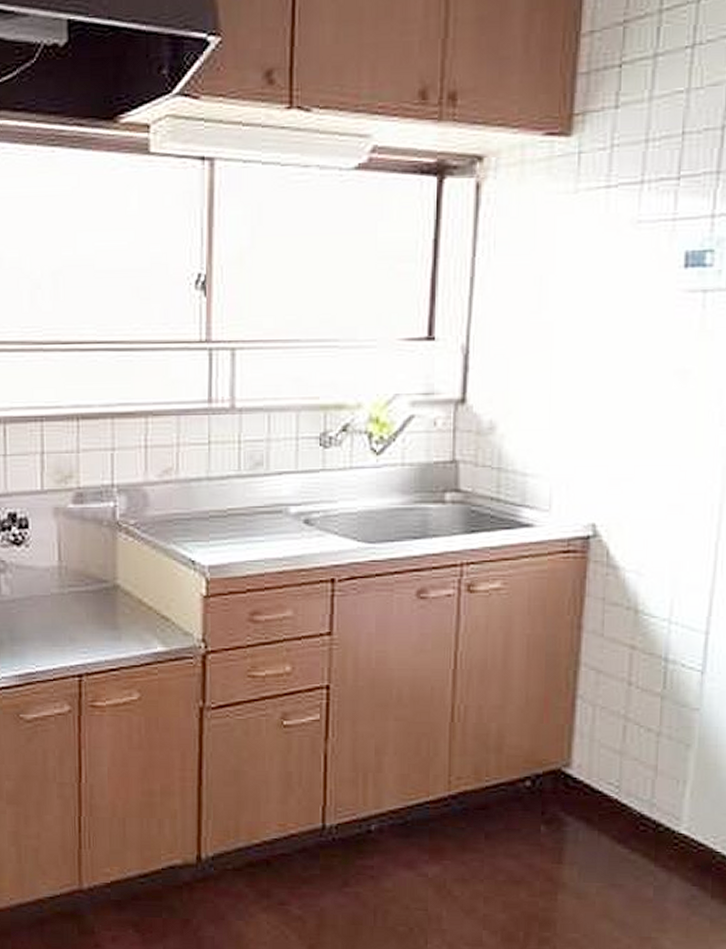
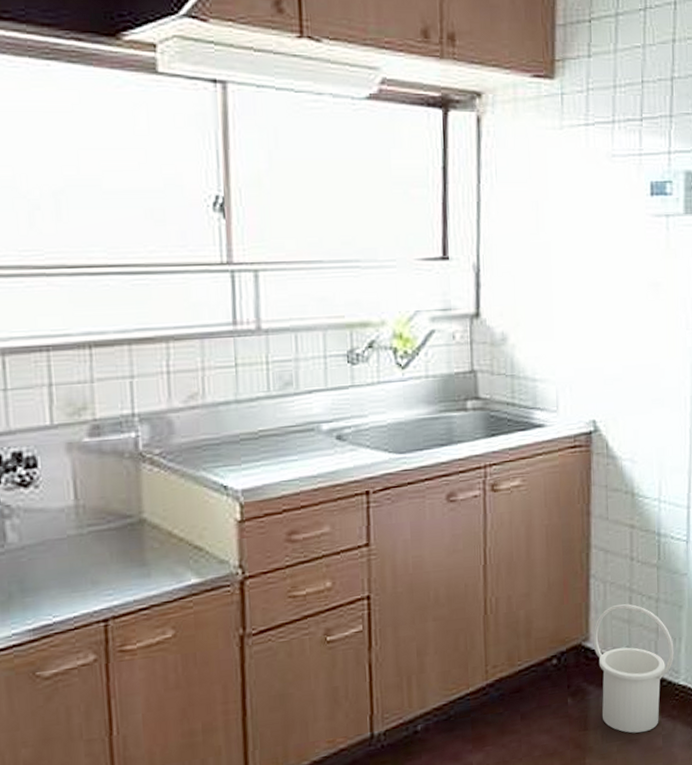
bucket: none [575,732,676,879] -> present [593,603,674,733]

